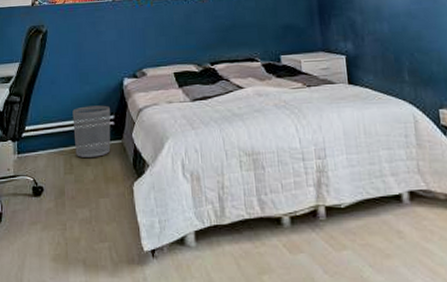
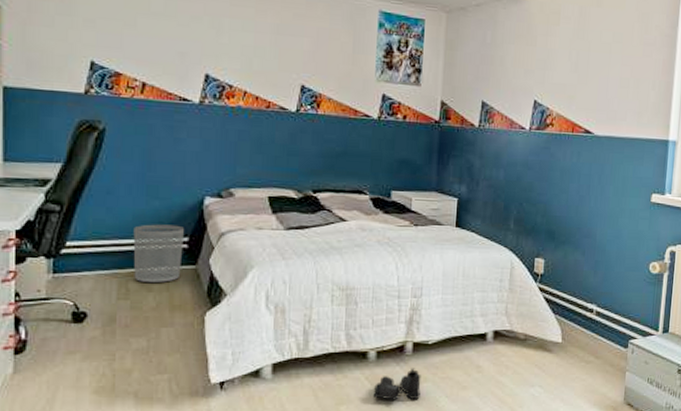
boots: none [292,234,342,270] -> present [372,368,421,400]

